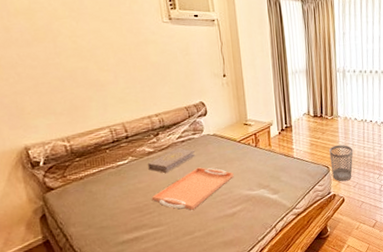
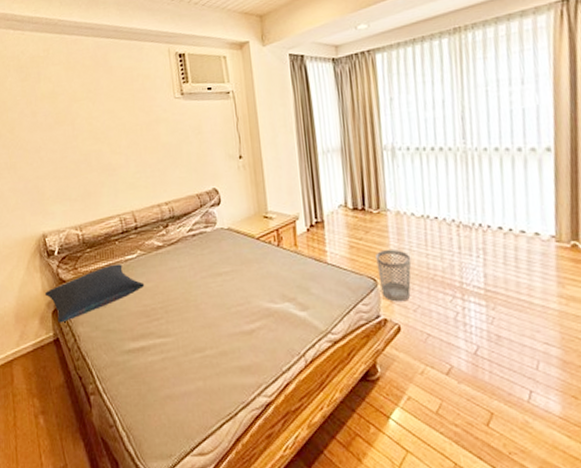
pillow: none [30,169,137,227] -> present [44,264,145,323]
book: present [148,148,196,173] -> none [156,243,208,272]
serving tray: present [153,167,234,210] -> none [160,268,252,321]

